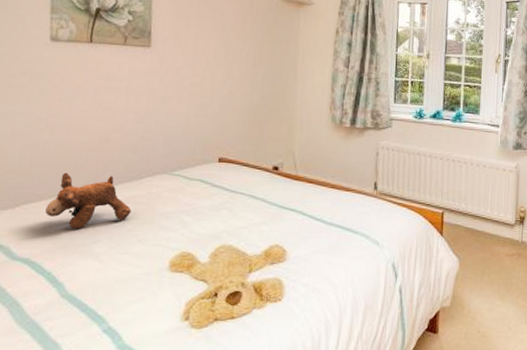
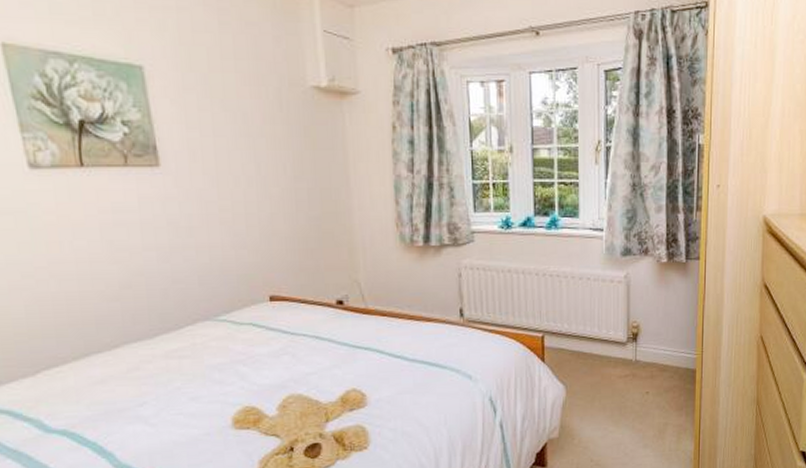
stuffed animal: present [45,172,131,230] -> none [73,328,176,393]

